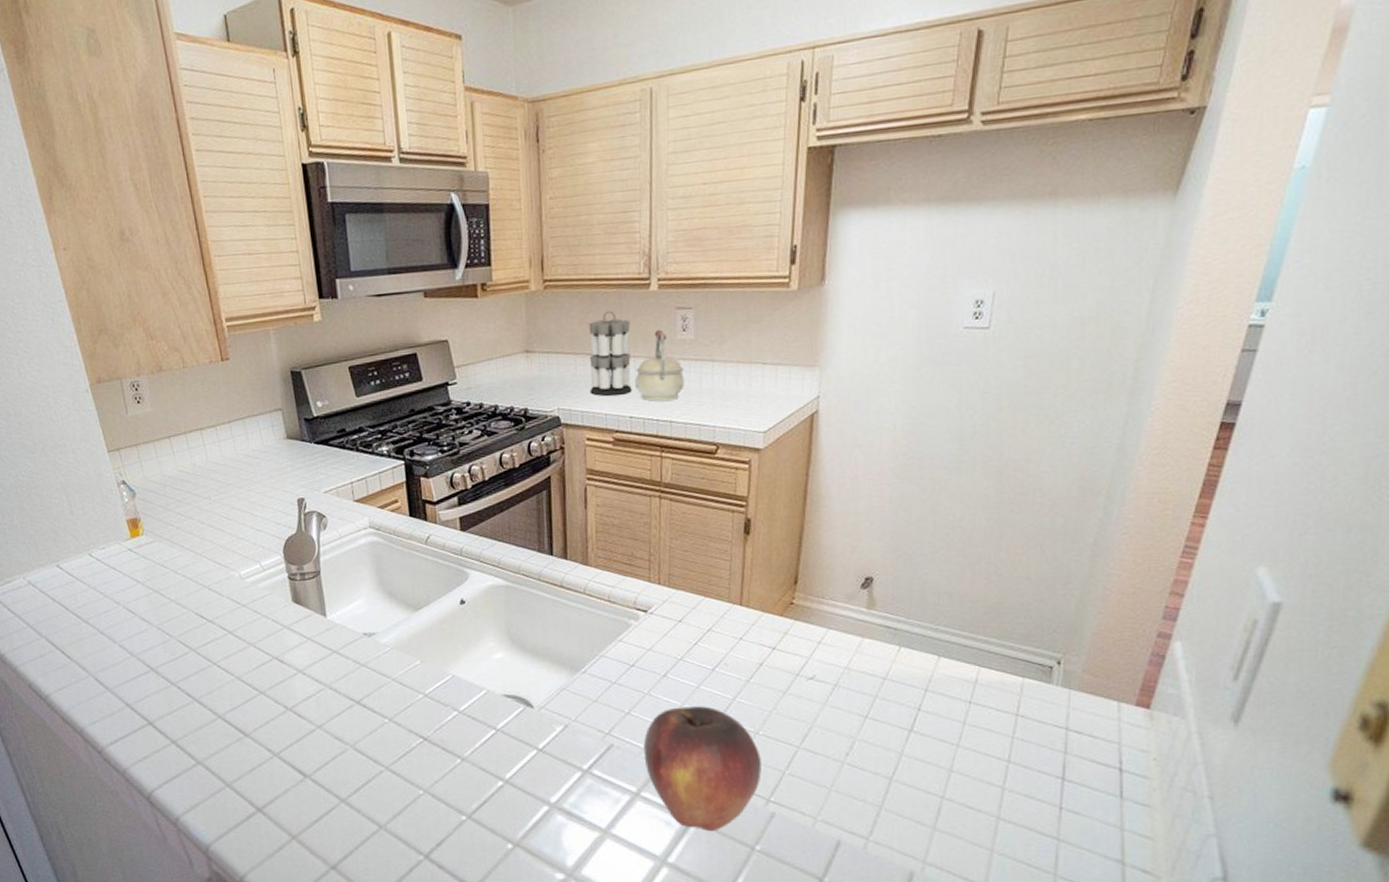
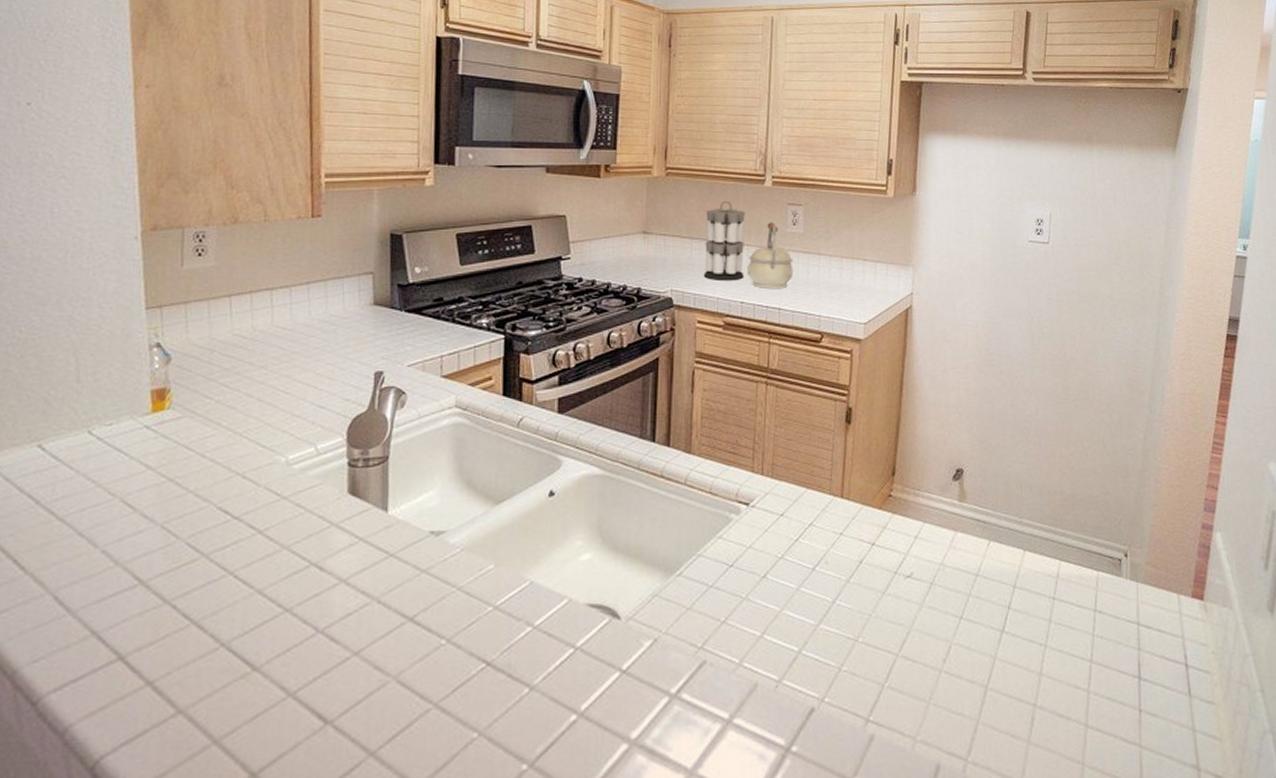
fruit: present [643,706,762,832] -> none [738,611,861,764]

